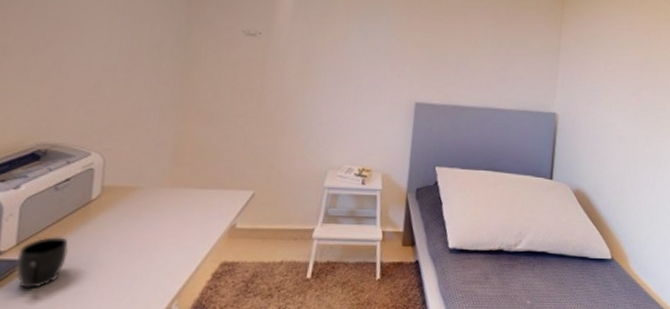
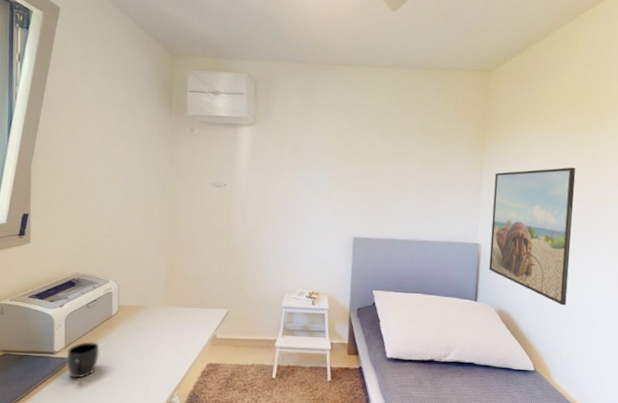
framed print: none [566,31,656,185] -> present [489,167,576,306]

